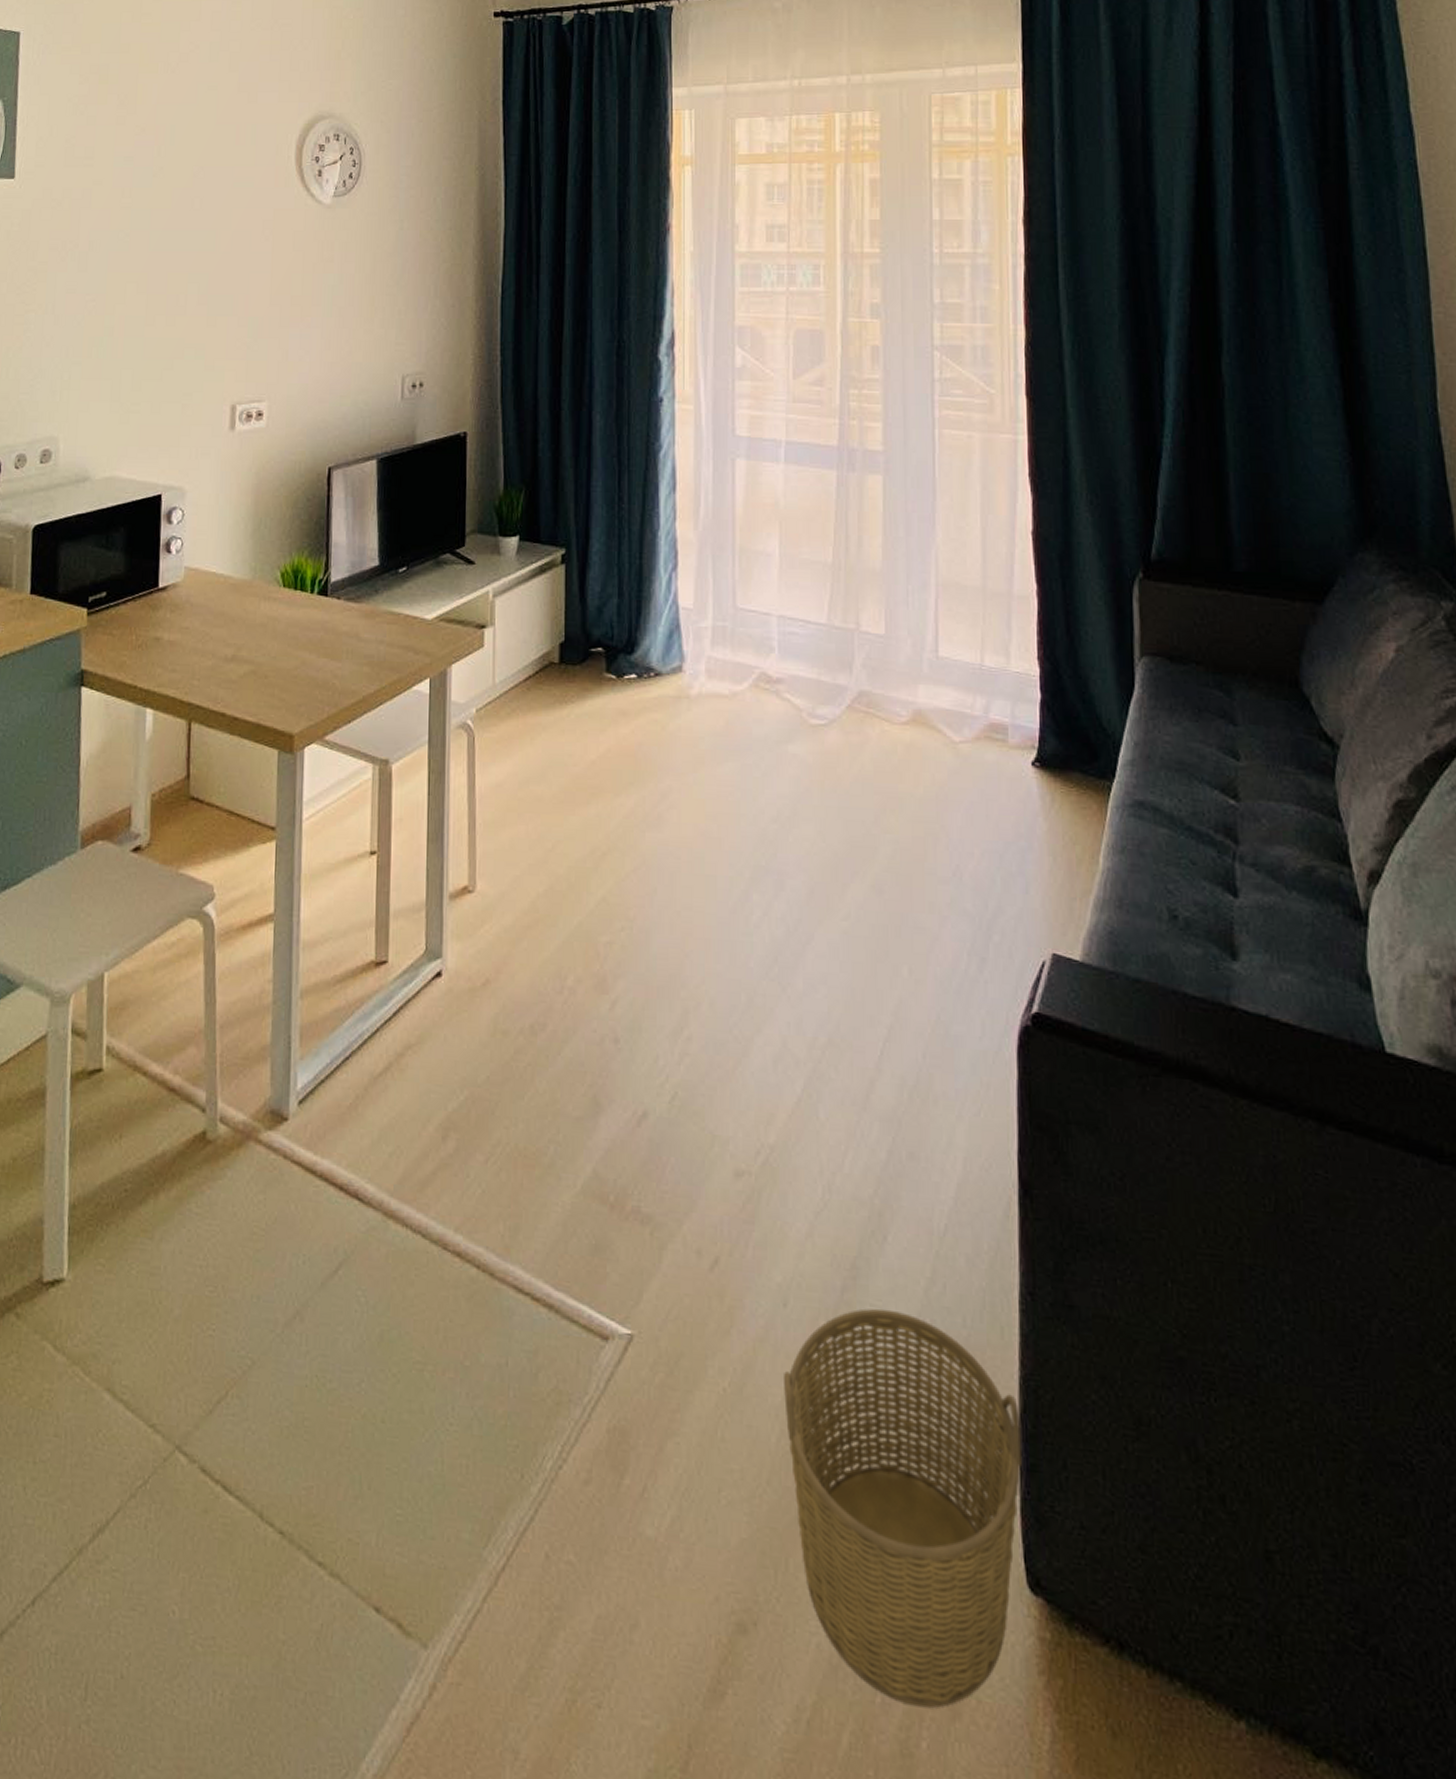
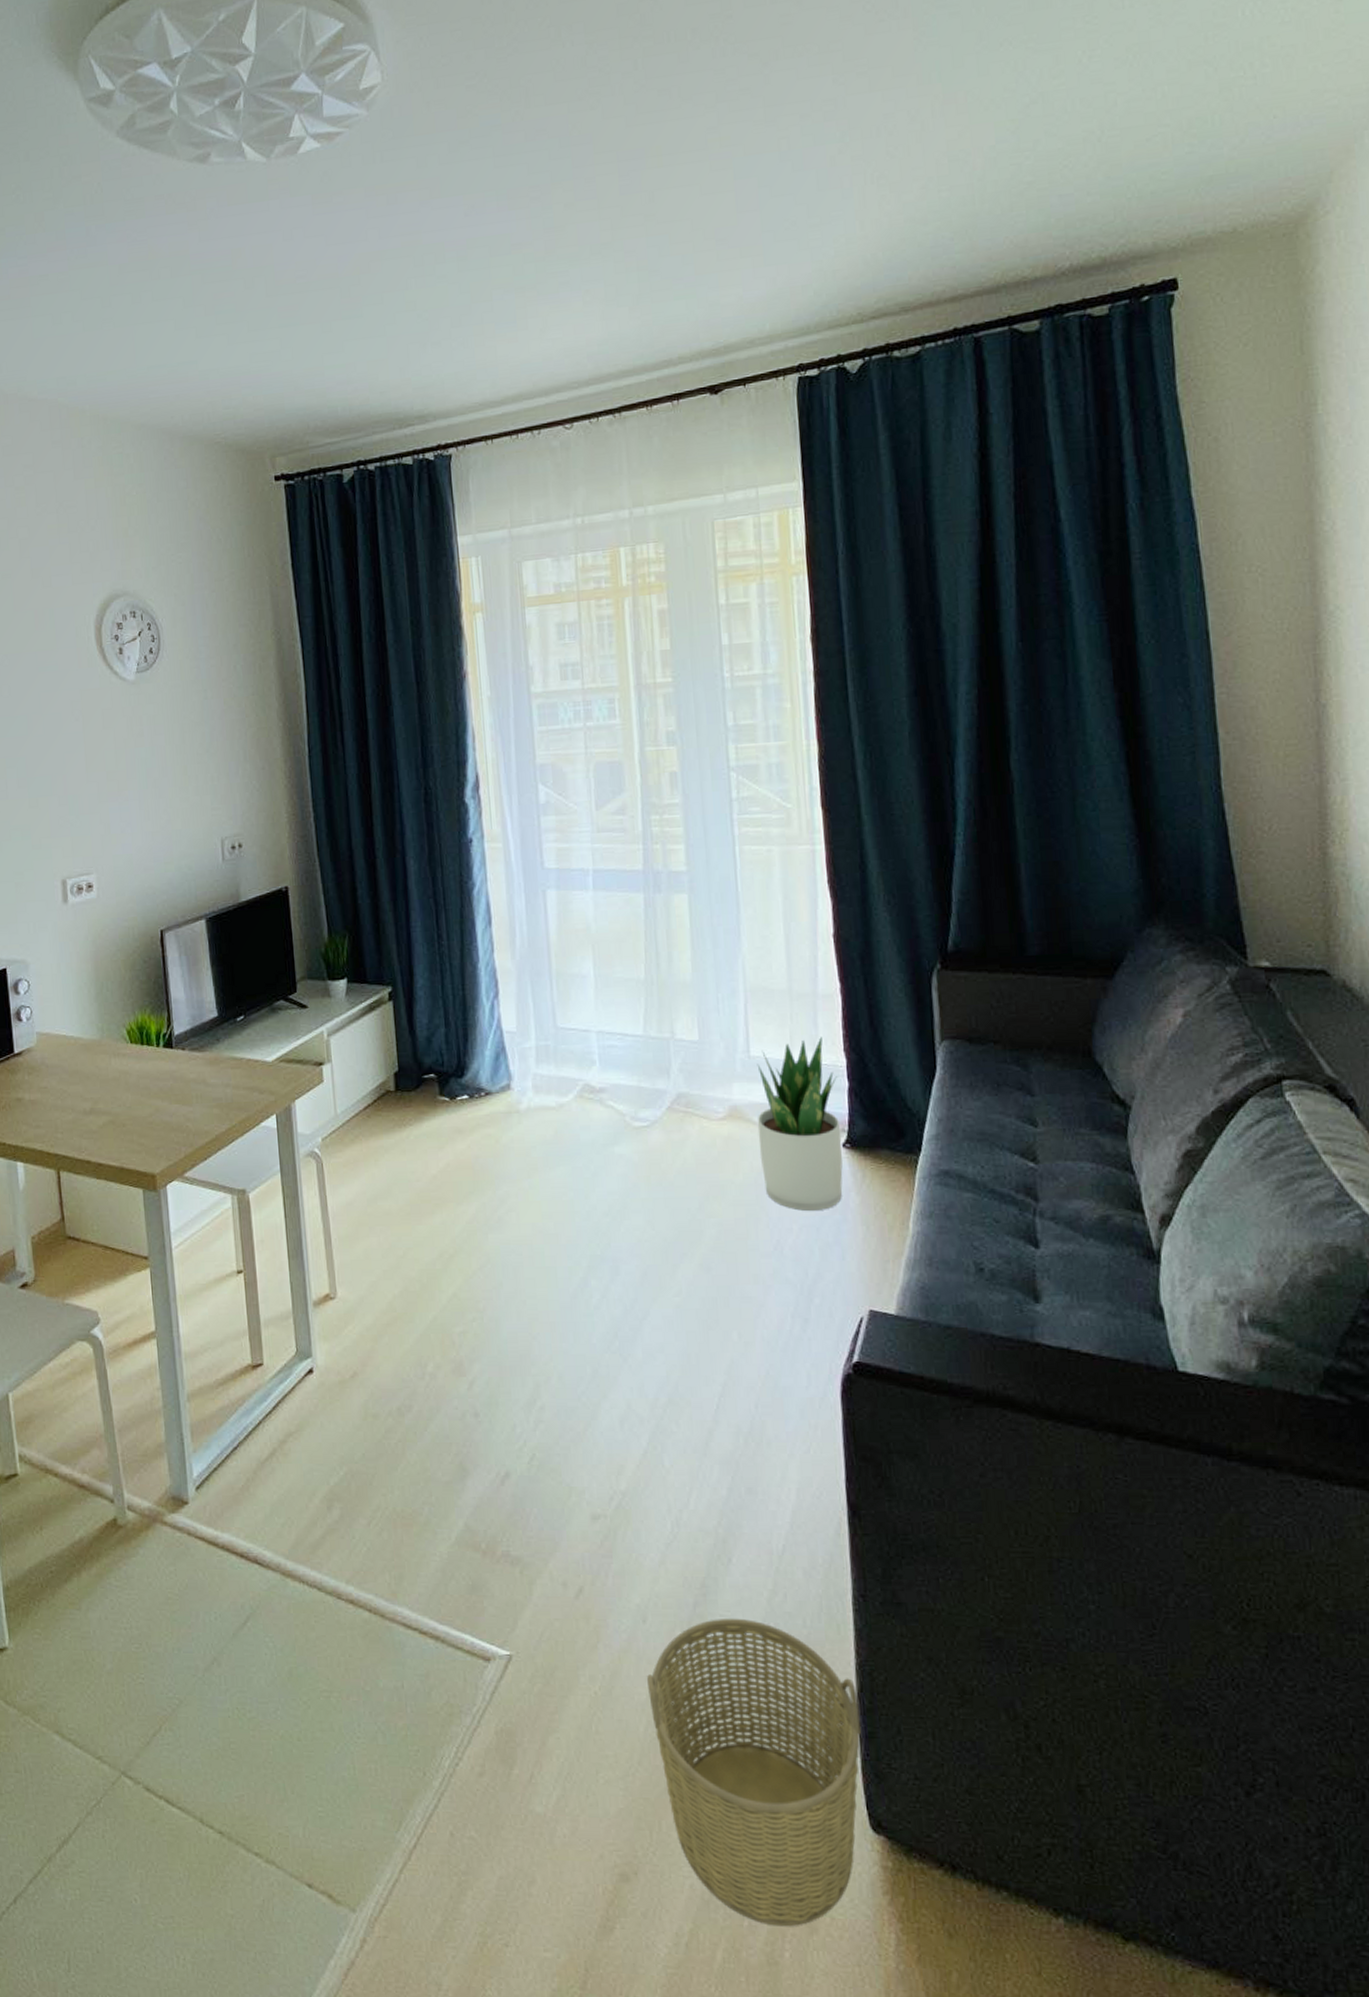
planter: none [942,642,1031,835] -> present [757,1037,843,1211]

